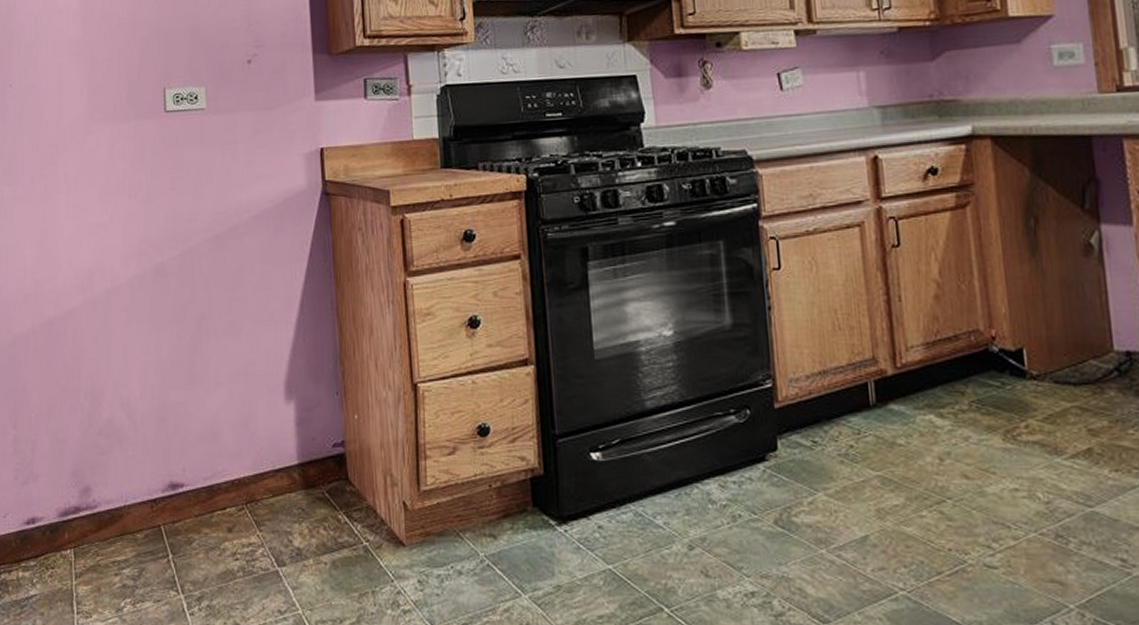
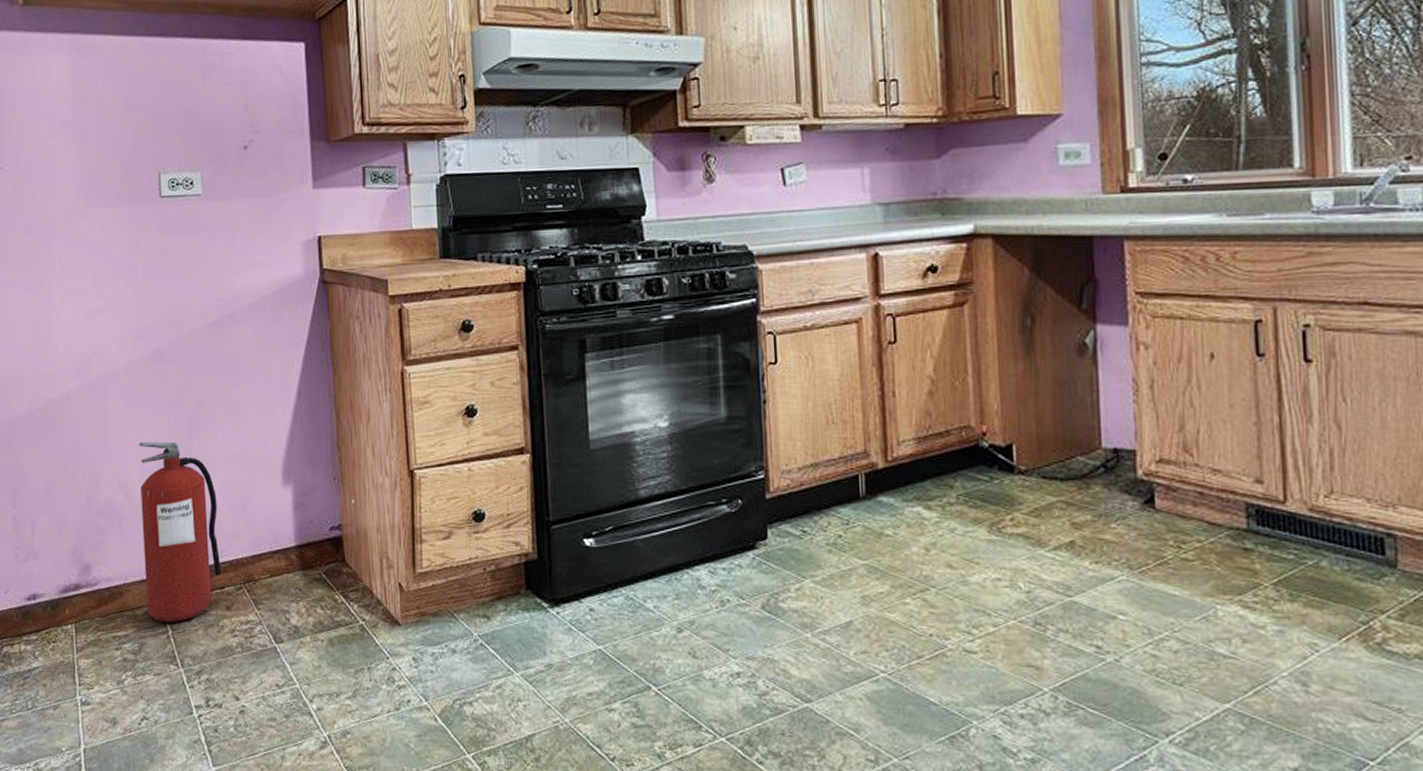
fire extinguisher: none [140,357,224,546] -> present [138,441,222,622]

